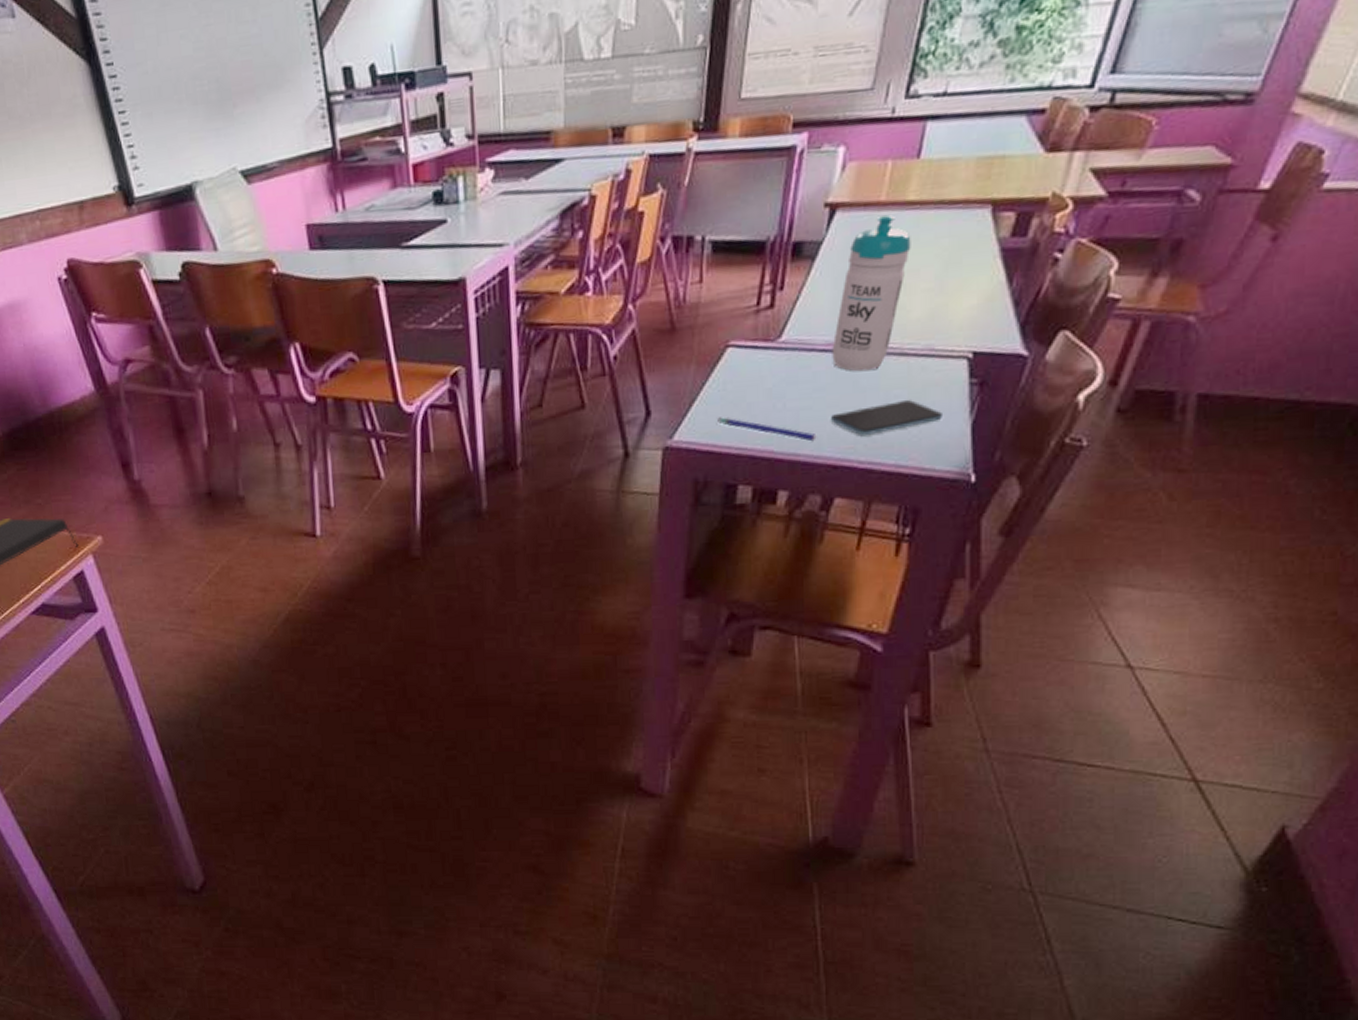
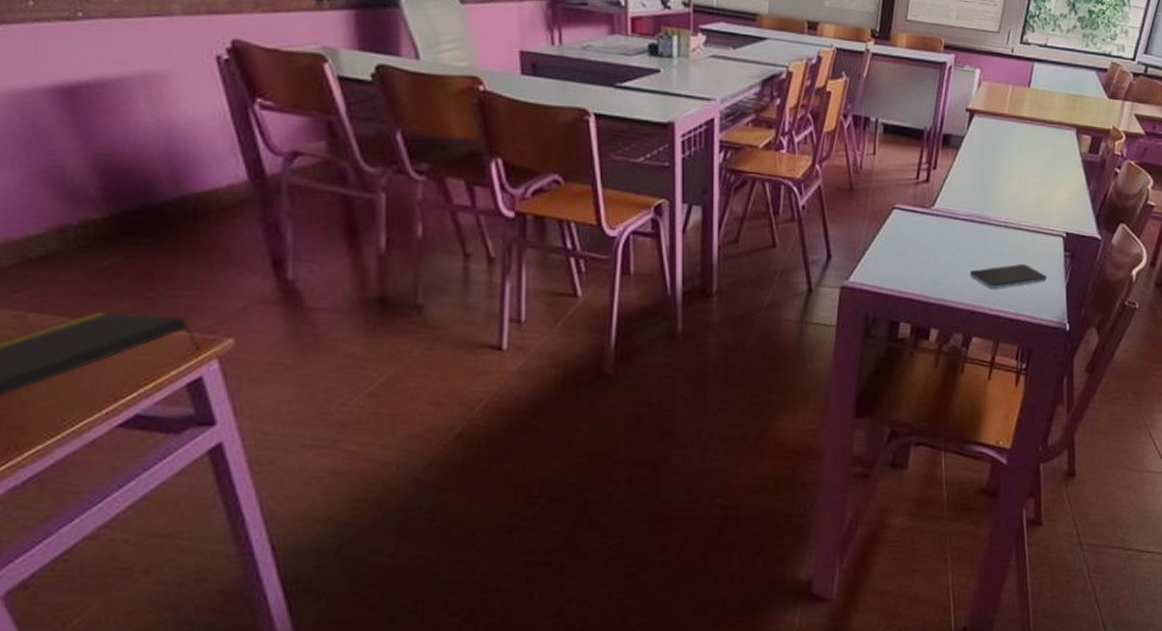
pen: present [717,417,817,442] -> none [885,265,960,291]
water bottle: present [832,214,911,372] -> none [971,124,1025,239]

